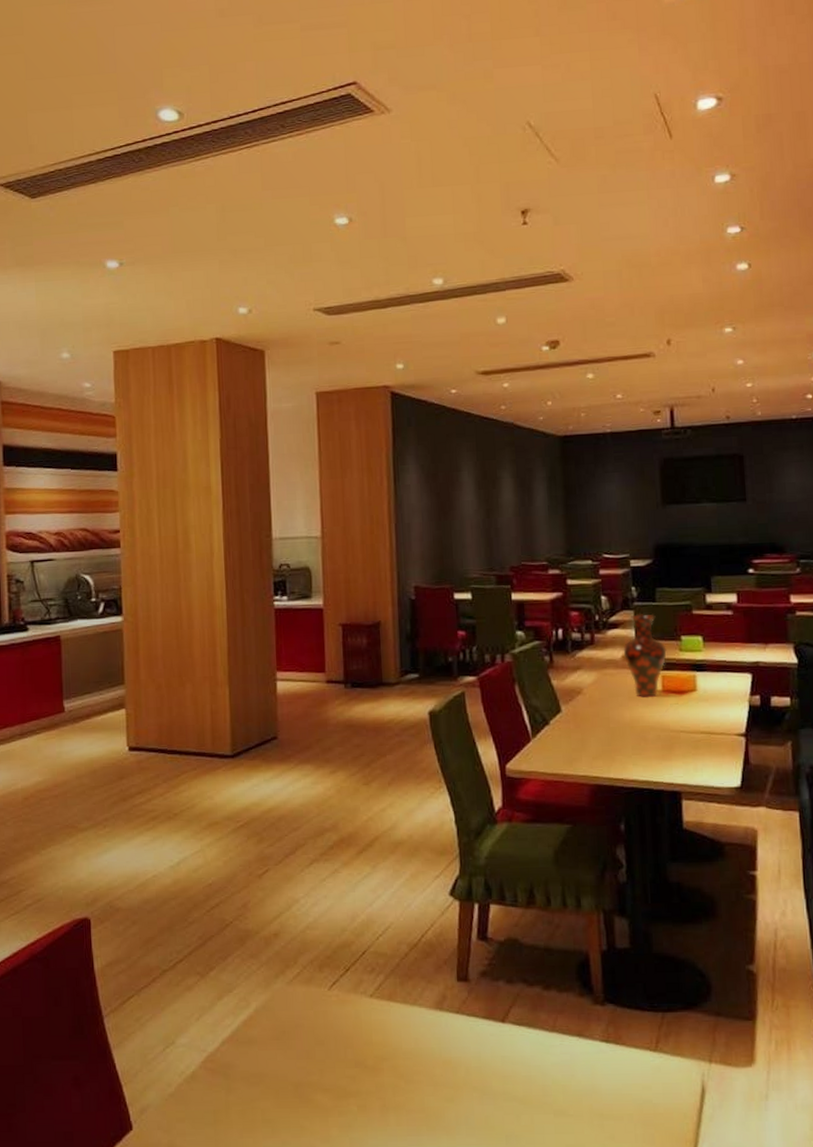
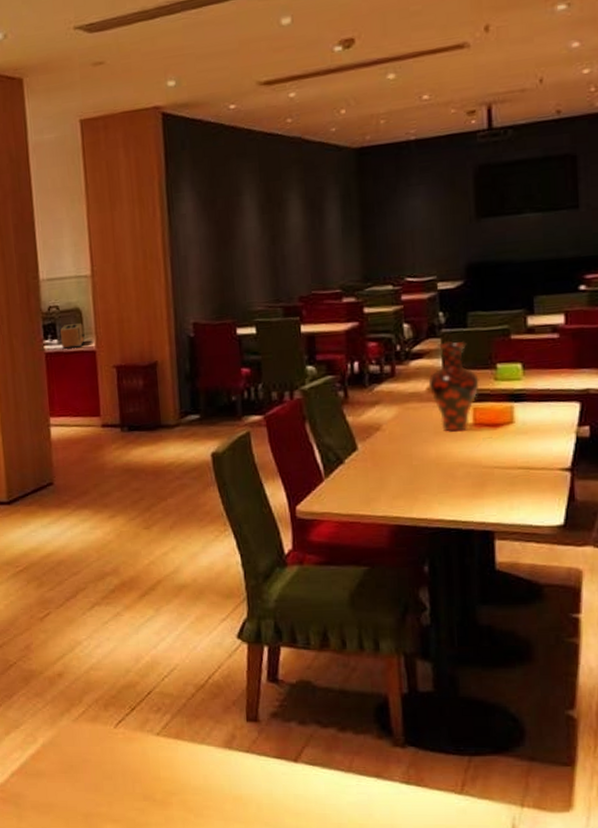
toaster: none [289,581,313,607] -> present [59,322,85,350]

